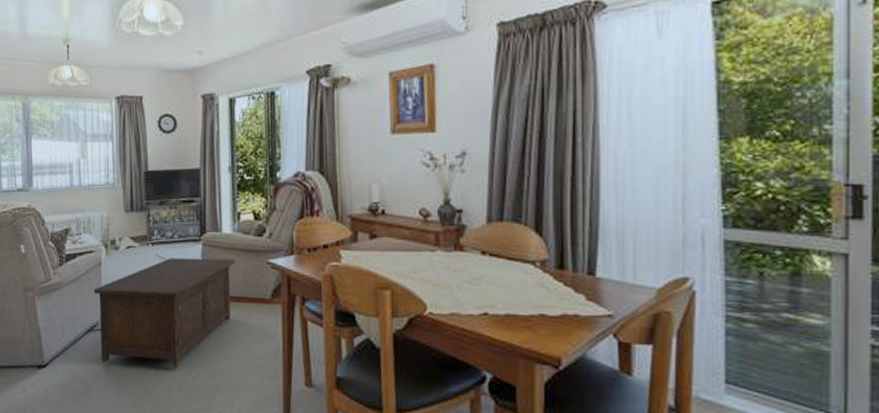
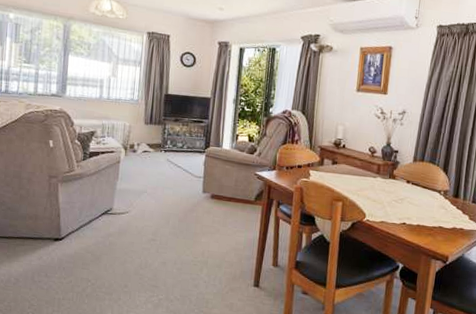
cabinet: present [93,258,235,368] -> none [111,163,230,248]

